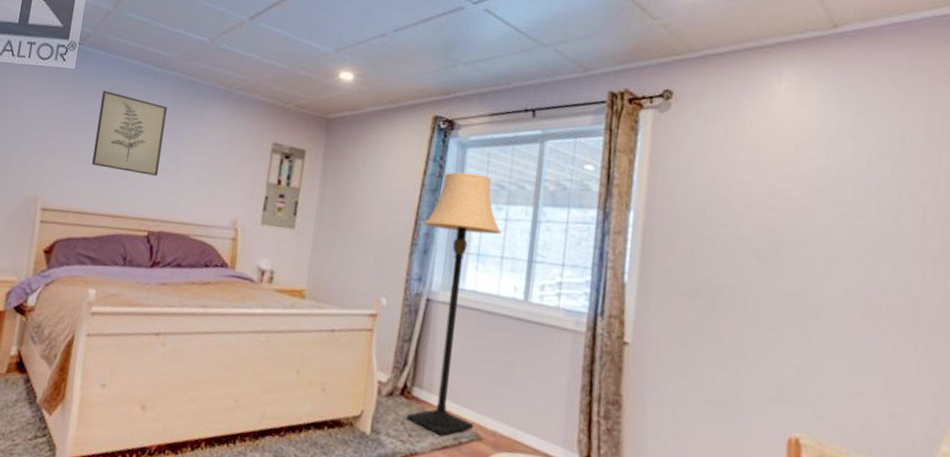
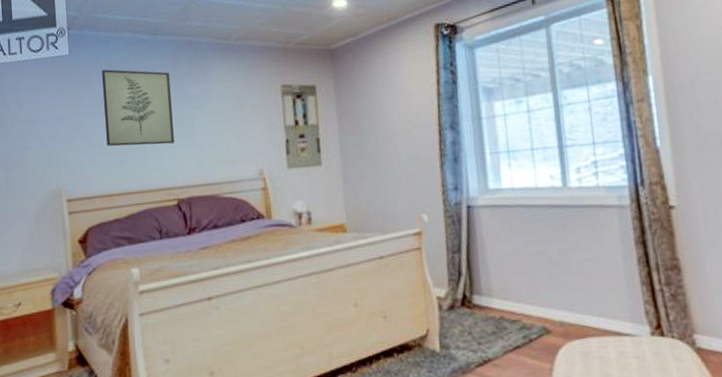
lamp: present [406,172,502,437] -> none [448,72,540,338]

